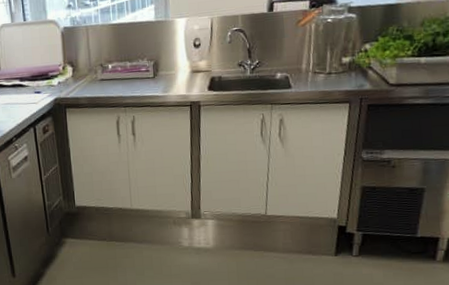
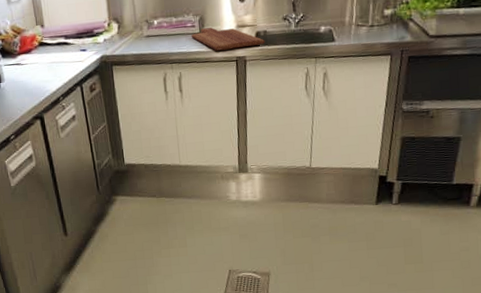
cutting board: none [145,72,220,96] -> present [191,27,265,51]

